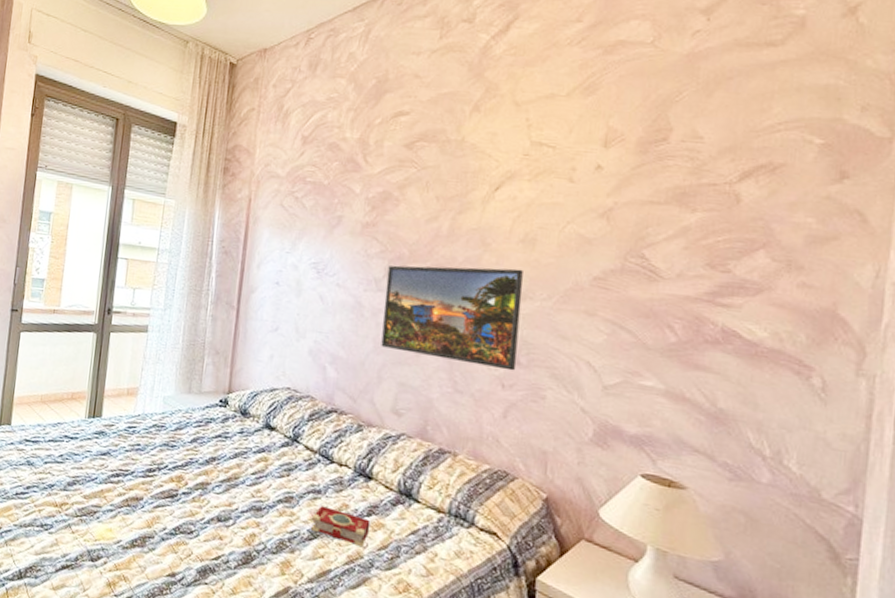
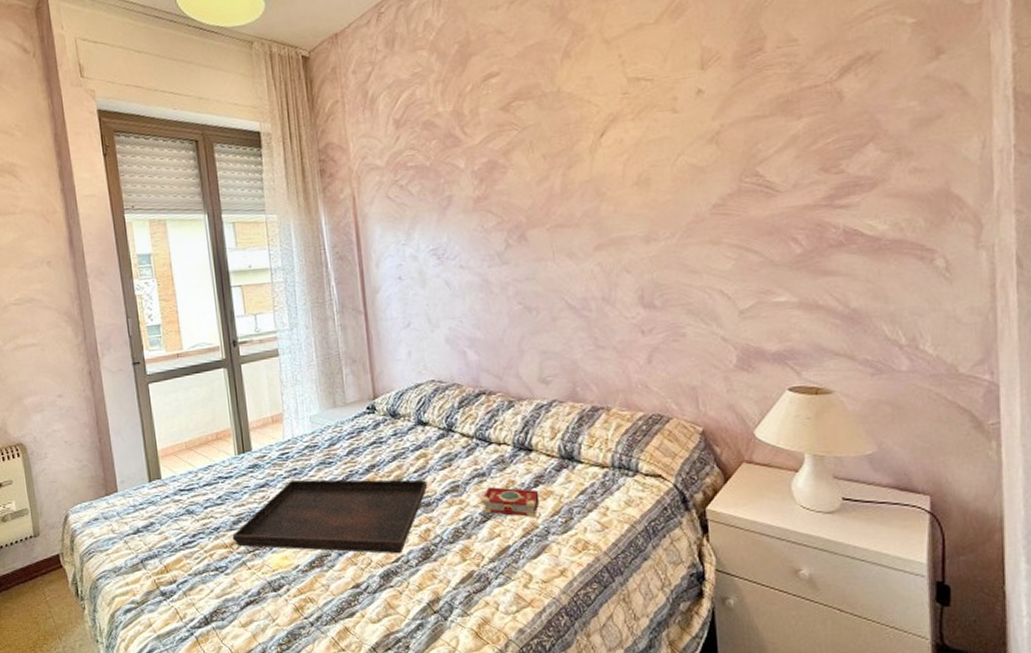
serving tray: none [63,454,263,553] -> present [232,479,428,554]
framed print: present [381,265,523,371] -> none [508,212,653,320]

